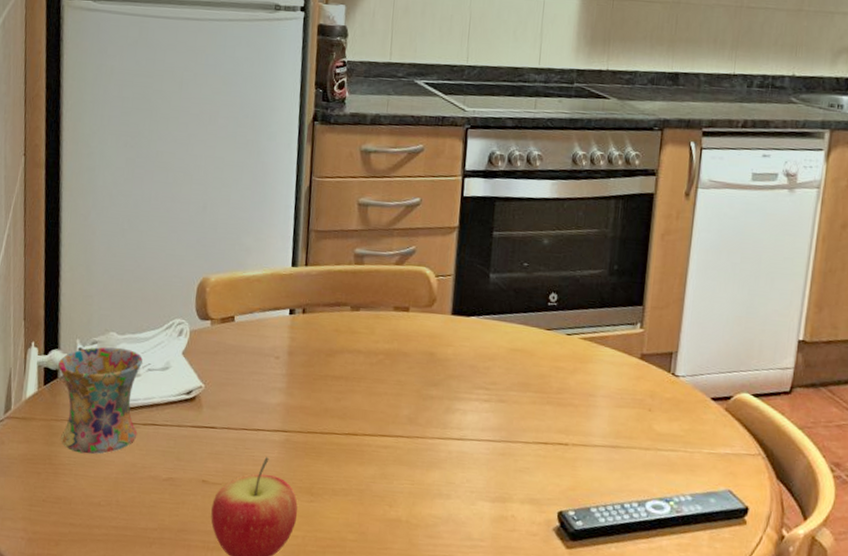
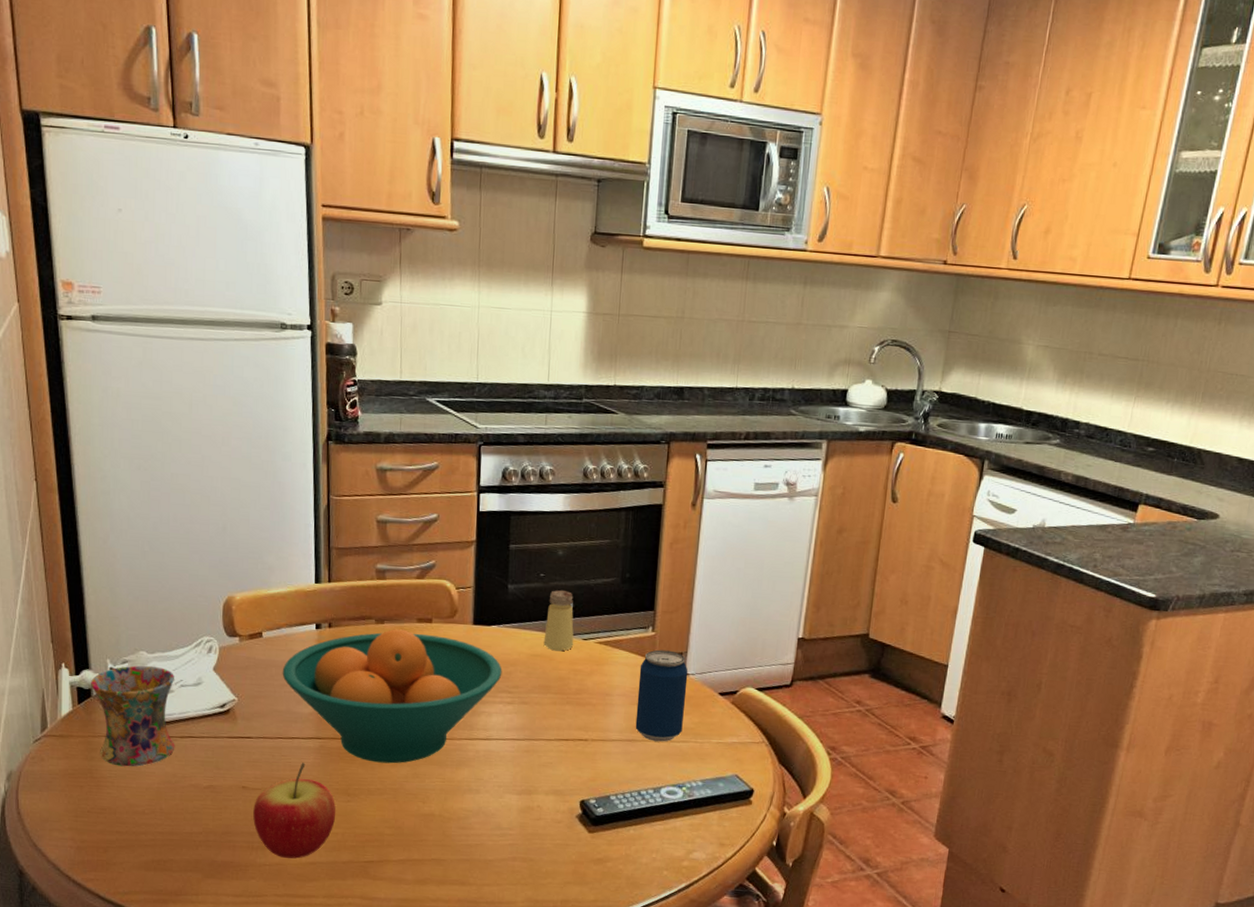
fruit bowl: none [251,317,480,462] -> present [282,629,503,764]
saltshaker: none [524,280,558,346] -> present [543,589,574,651]
beverage can: none [620,348,679,450] -> present [635,649,688,742]

